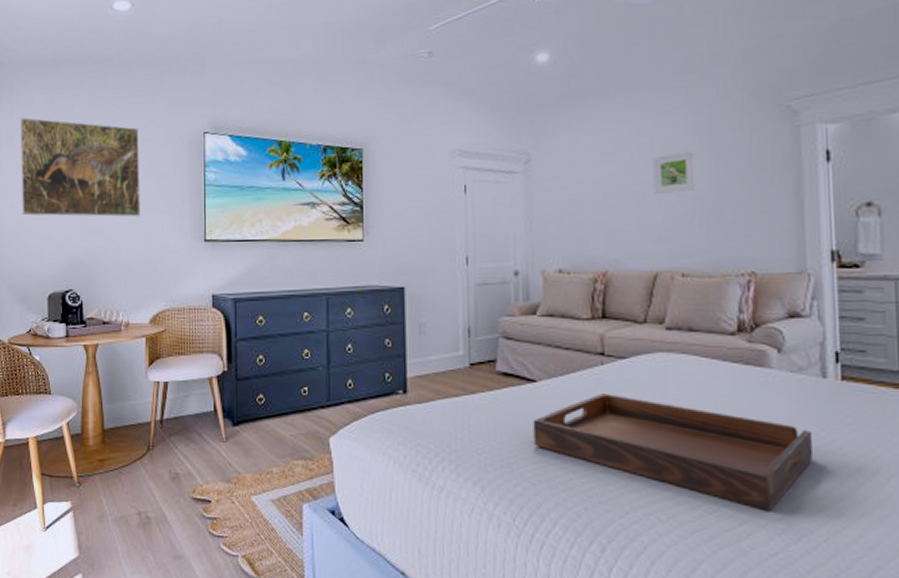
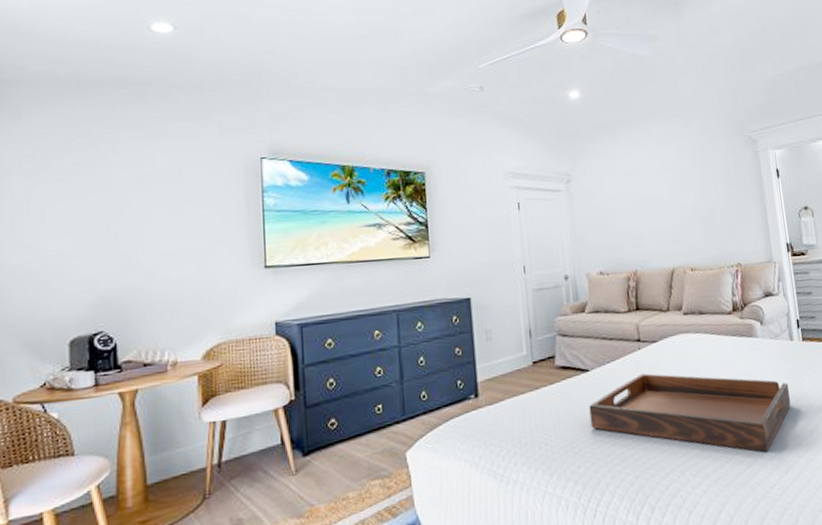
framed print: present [21,117,141,218] -> none [31,142,189,253]
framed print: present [652,150,696,195] -> none [662,170,695,207]

